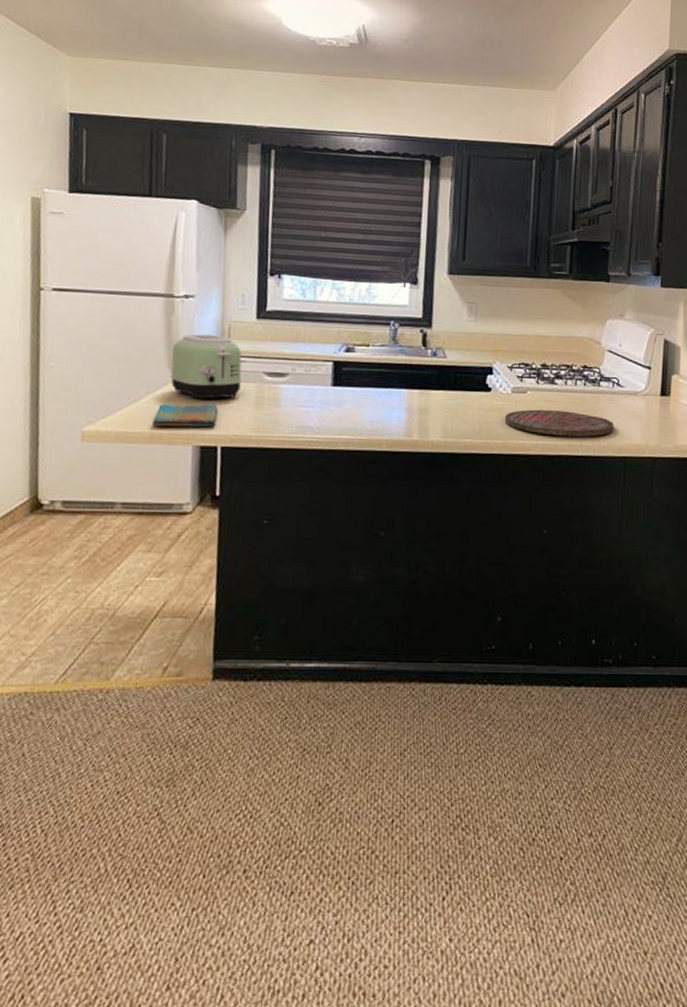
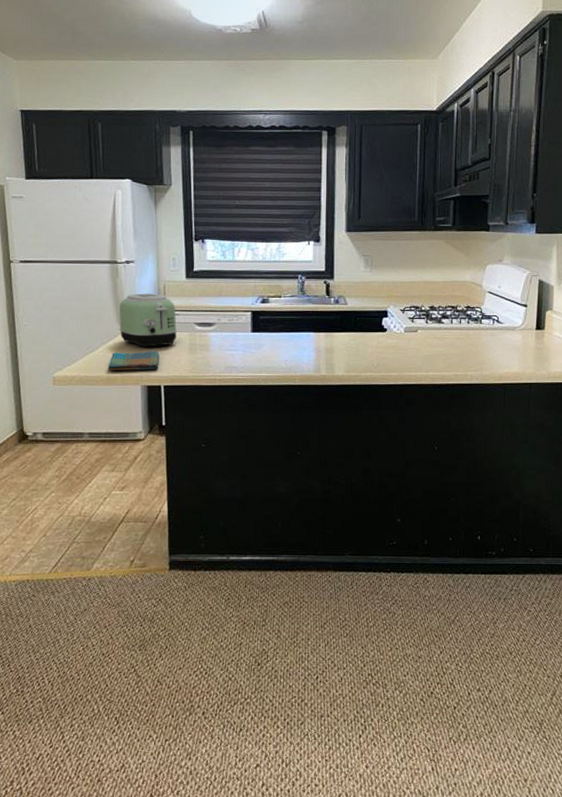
cutting board: present [504,409,613,437] -> none [399,345,494,368]

